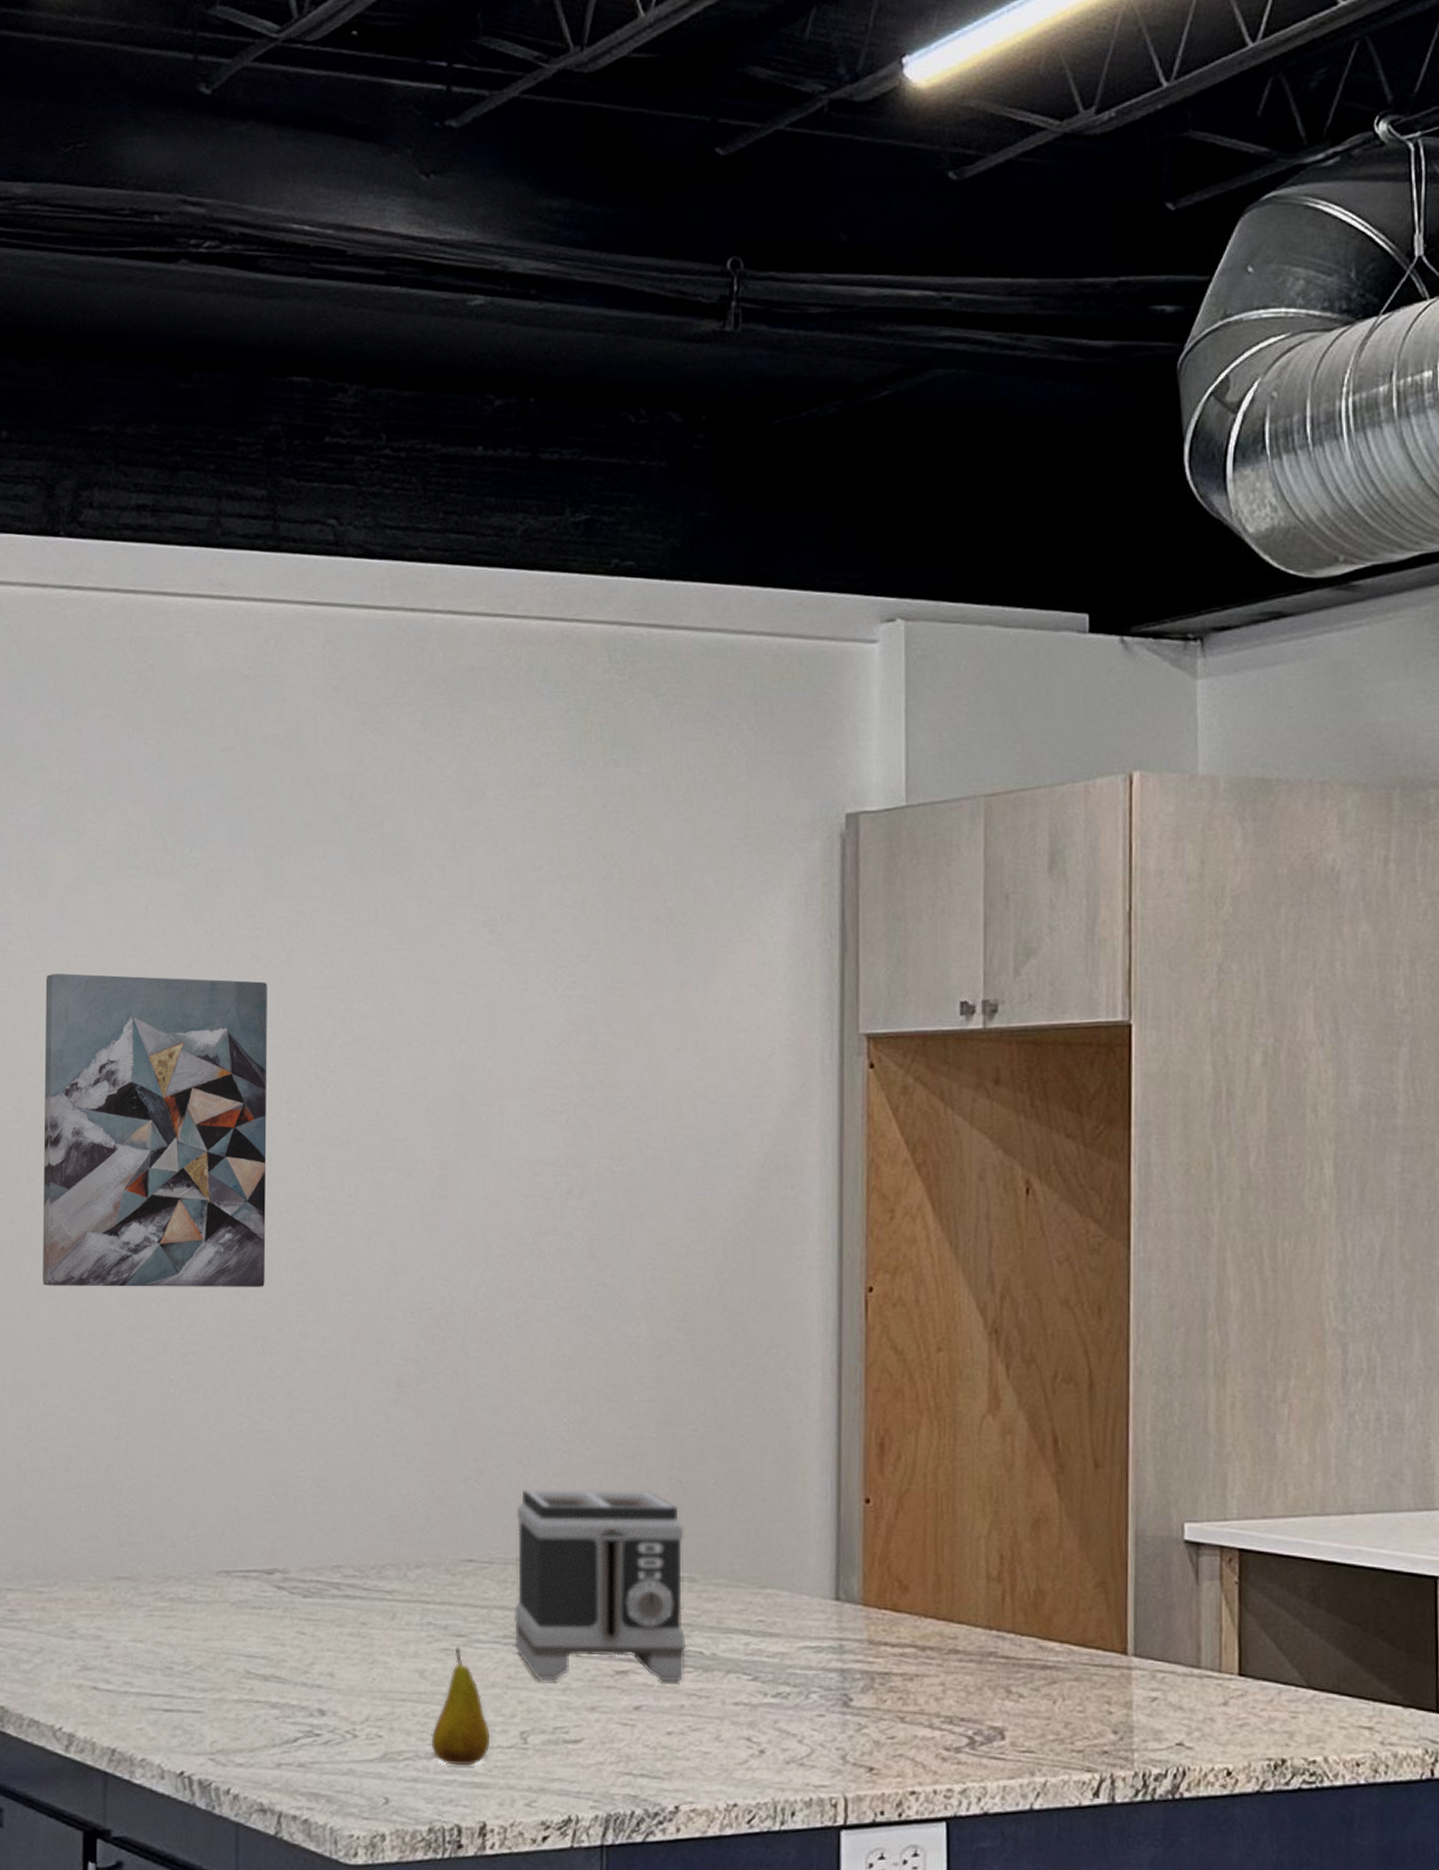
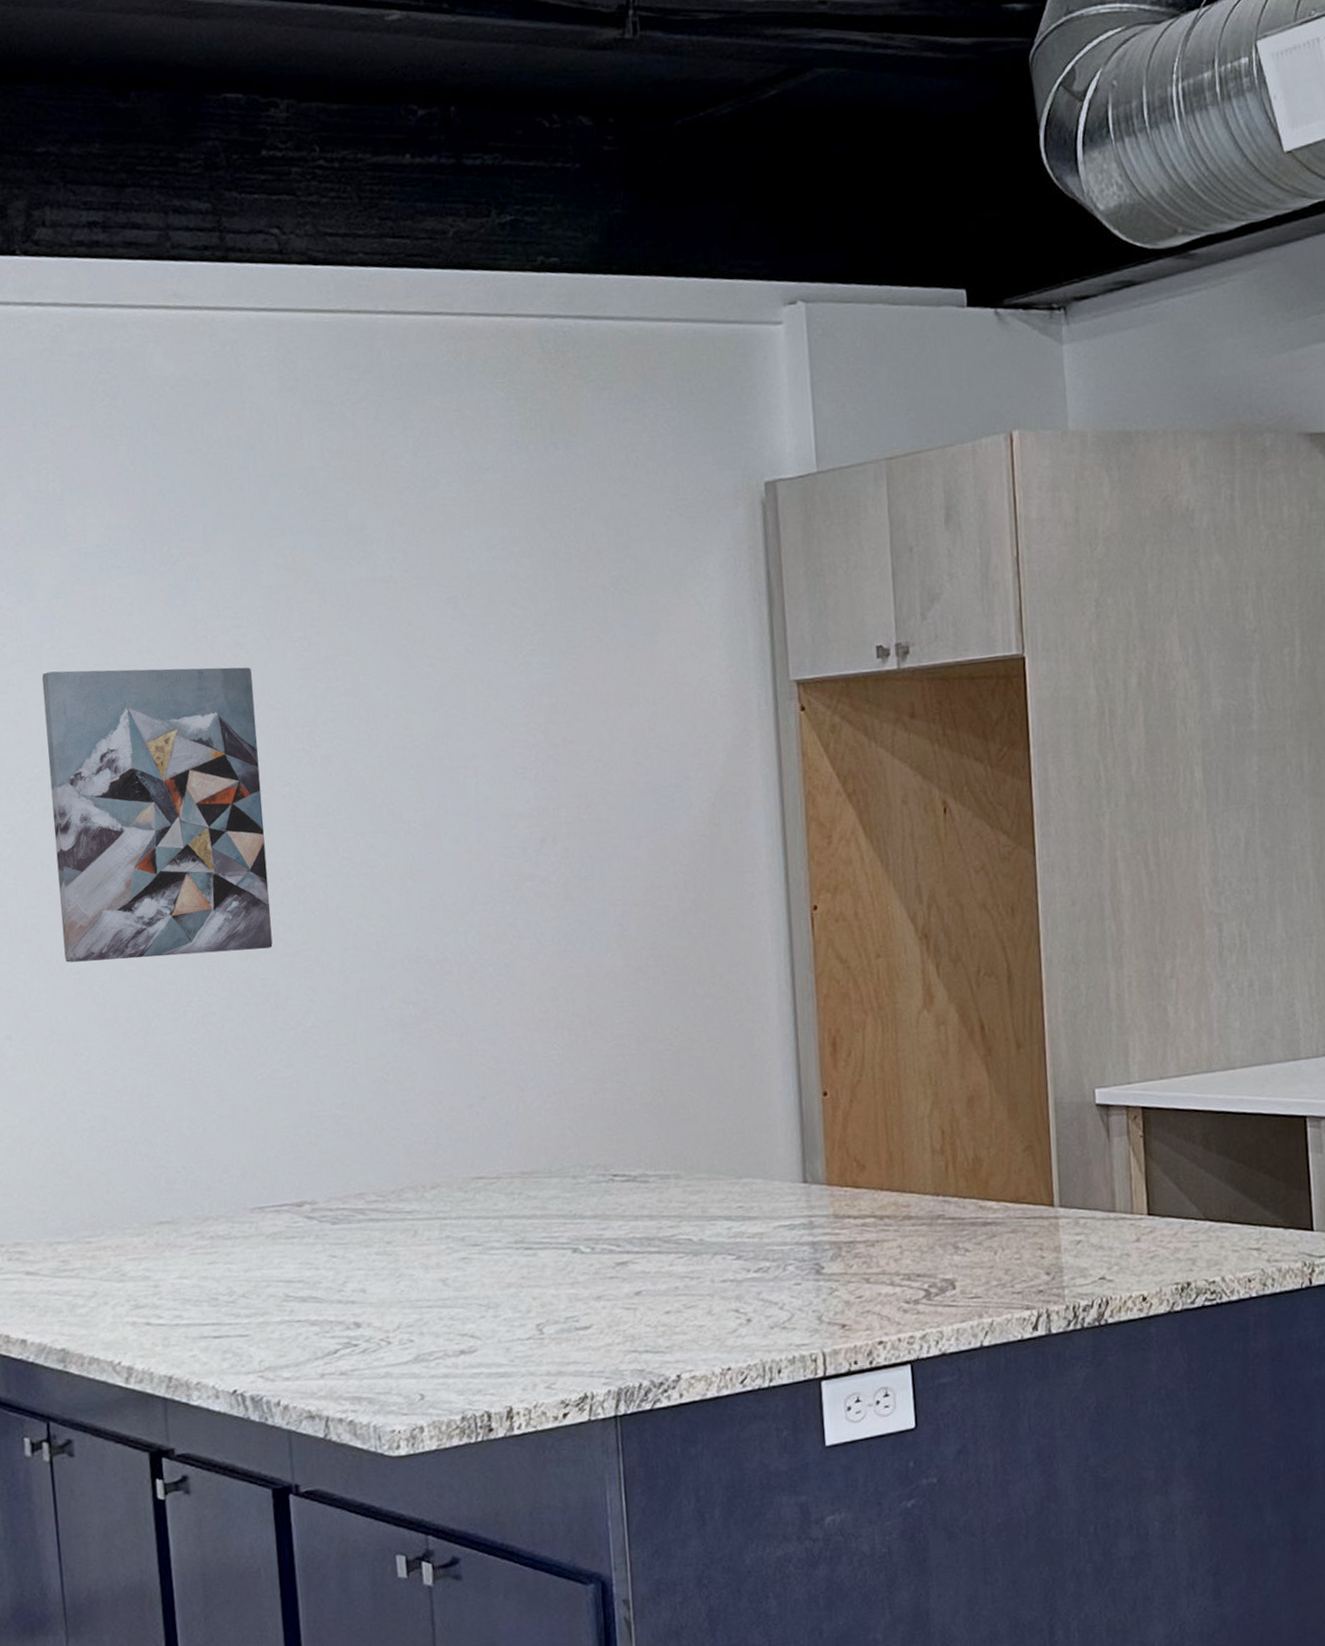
fruit: present [431,1646,491,1766] -> none [457,1255,511,1360]
toaster: present [513,1490,687,1682] -> none [517,1102,677,1278]

